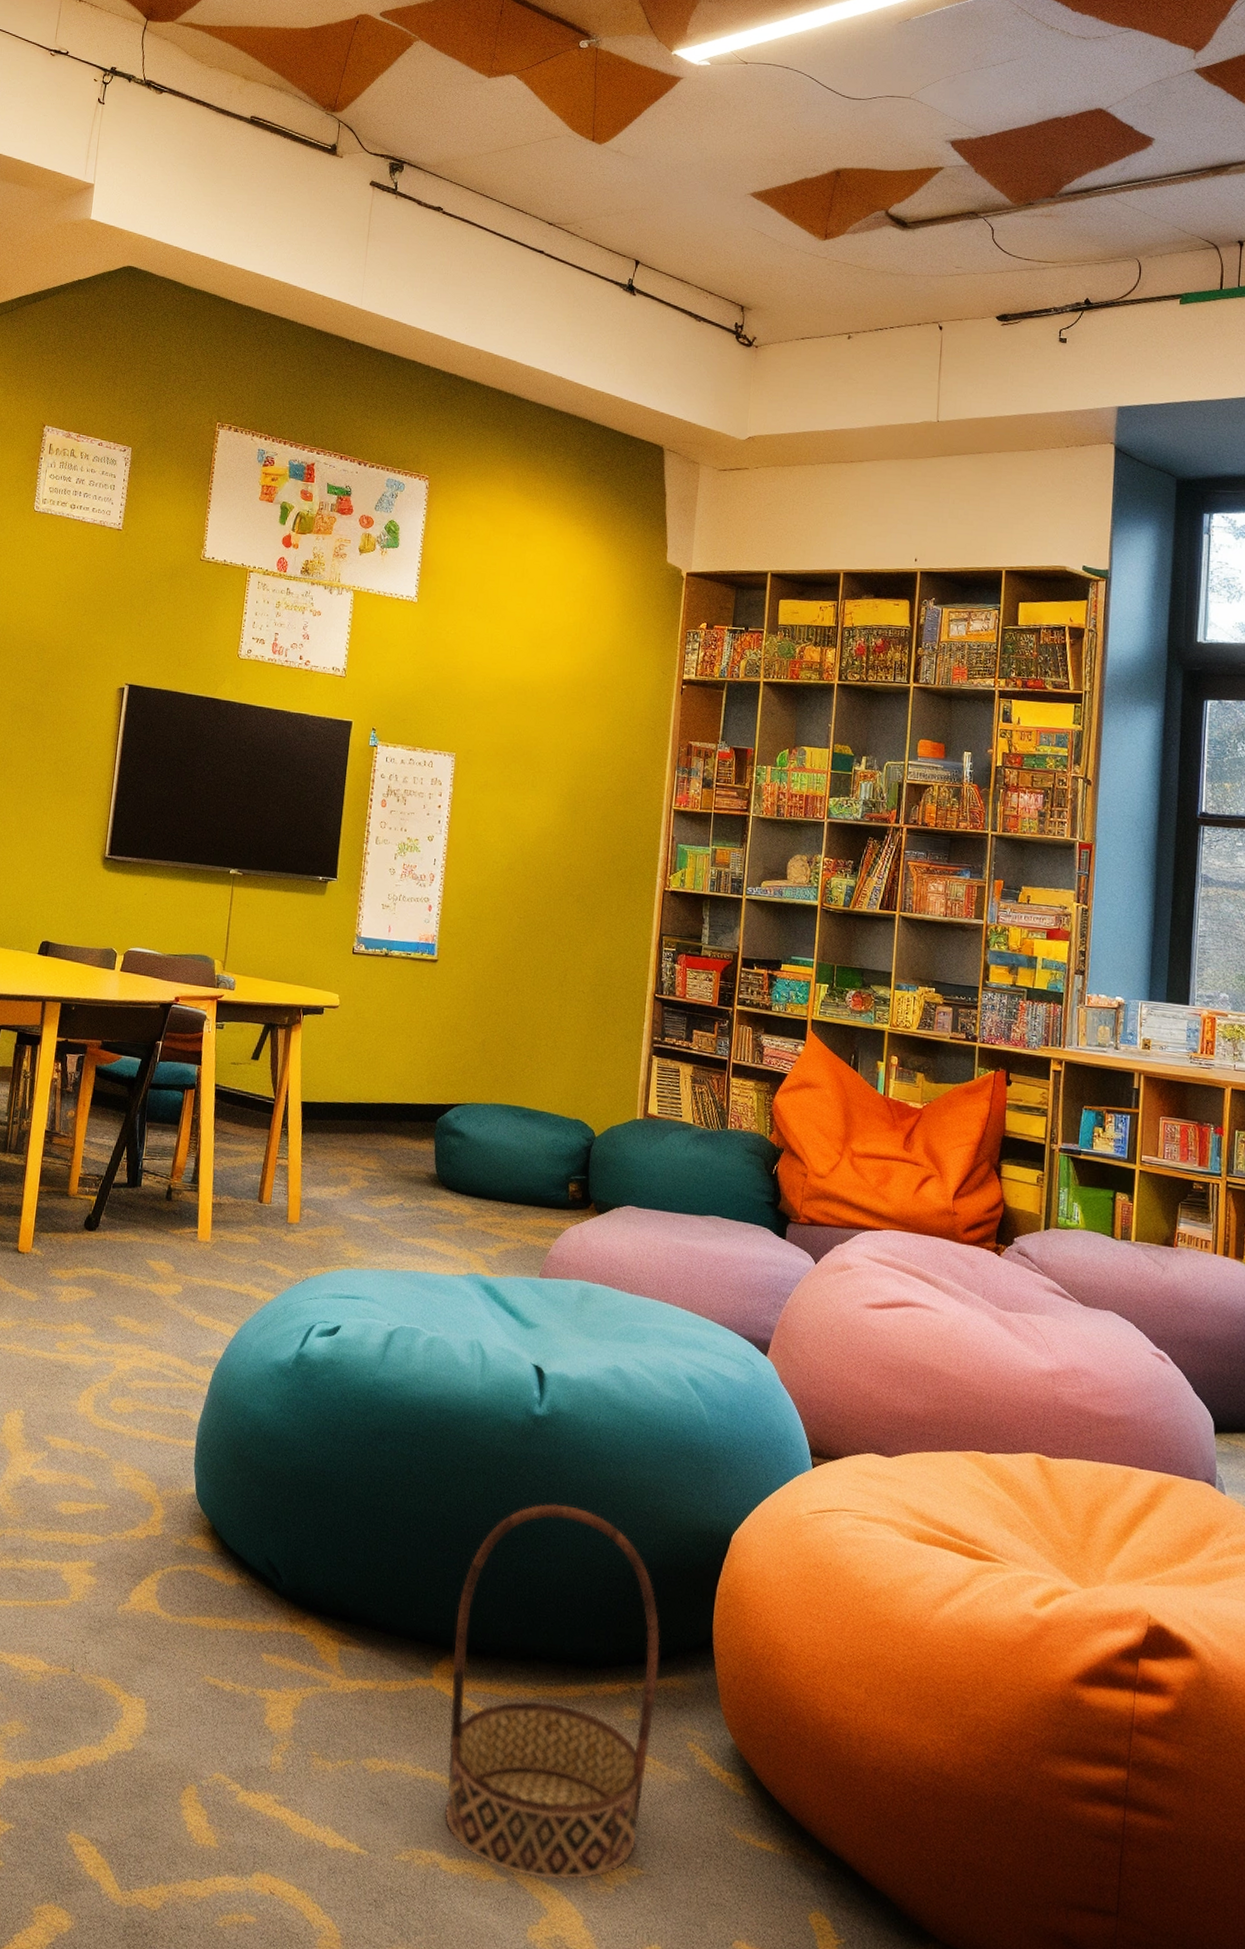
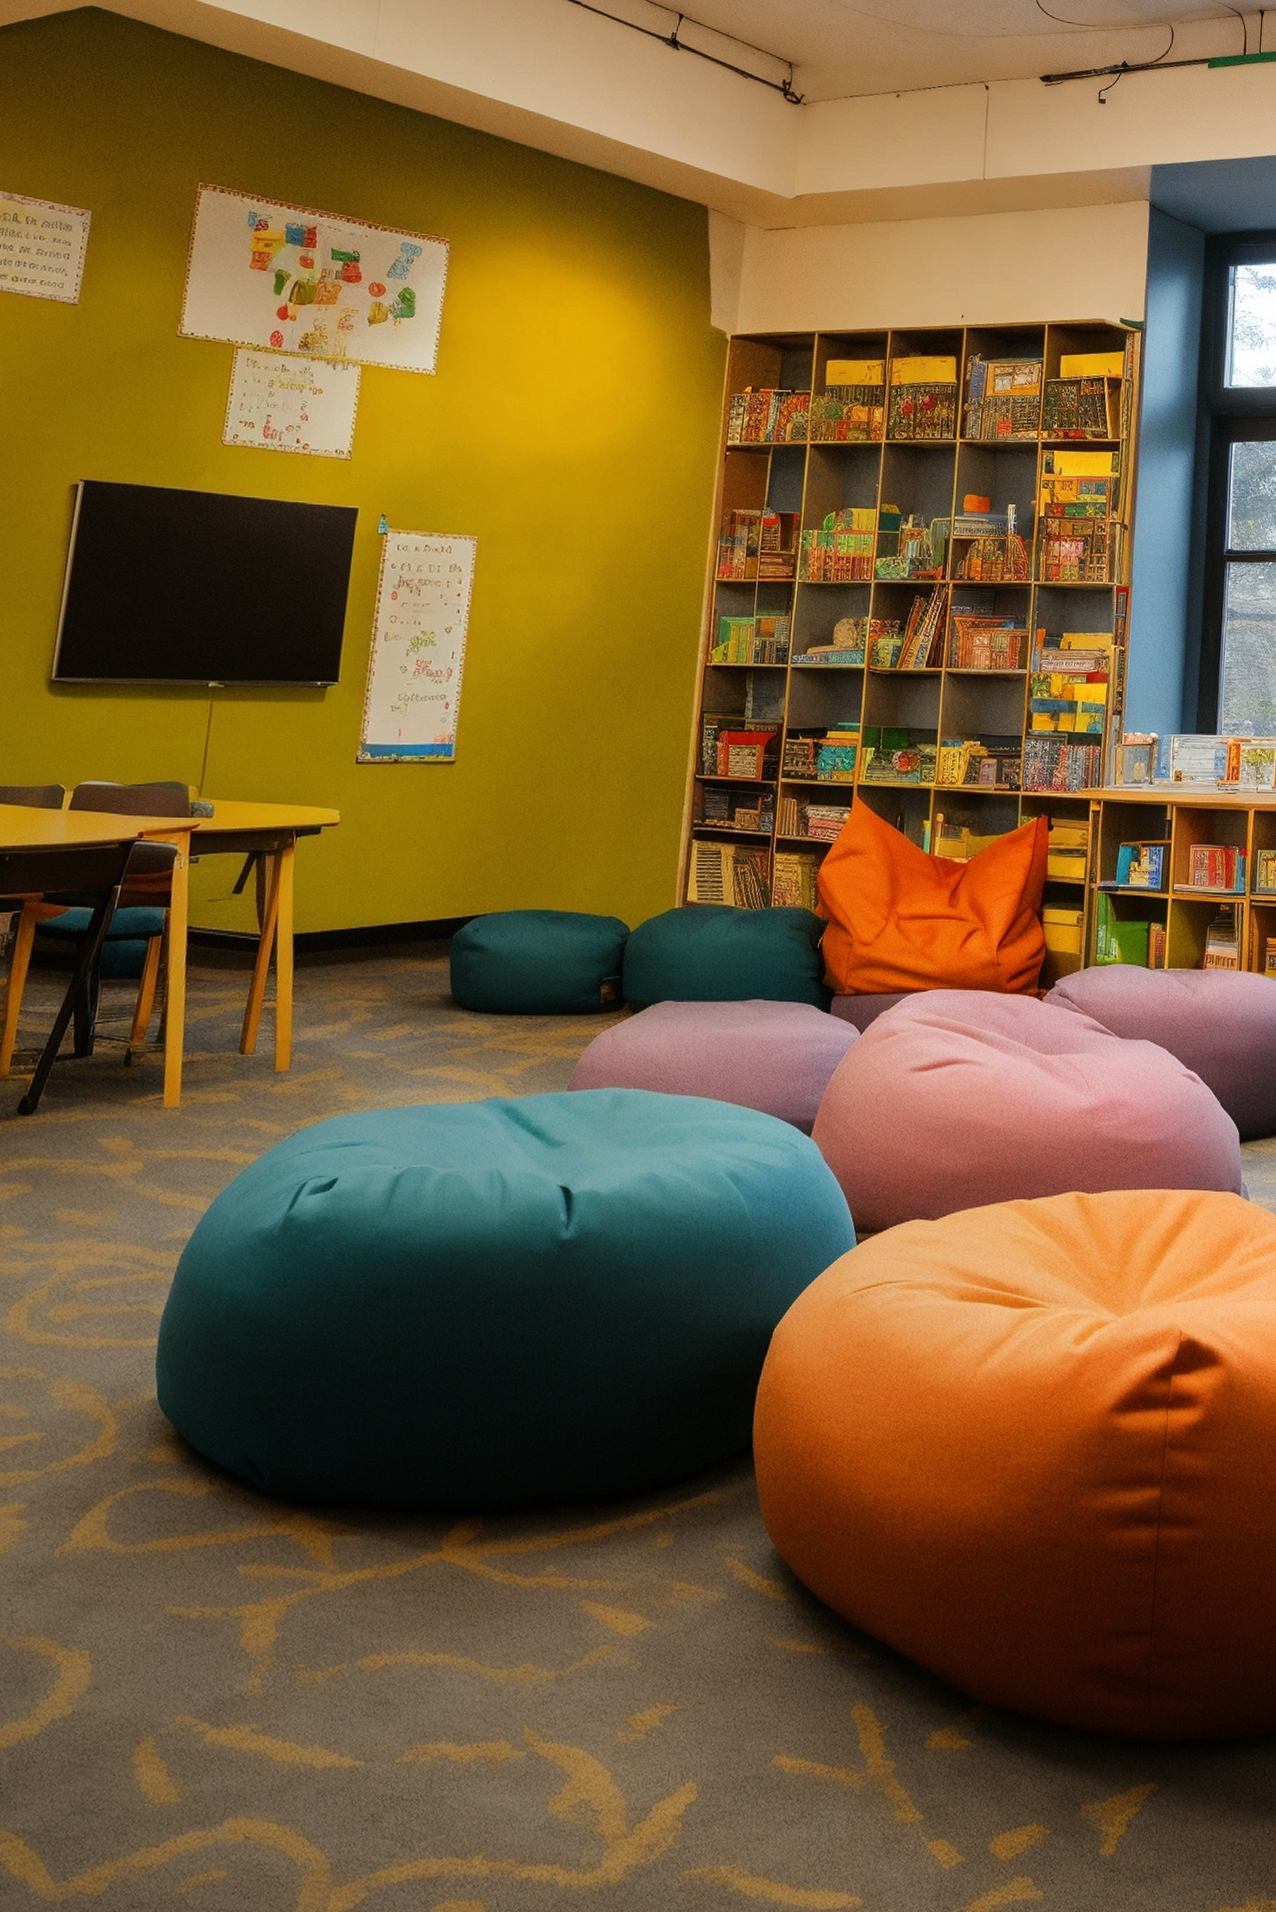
basket: present [444,1503,661,1880] -> none [454,1330,697,1743]

